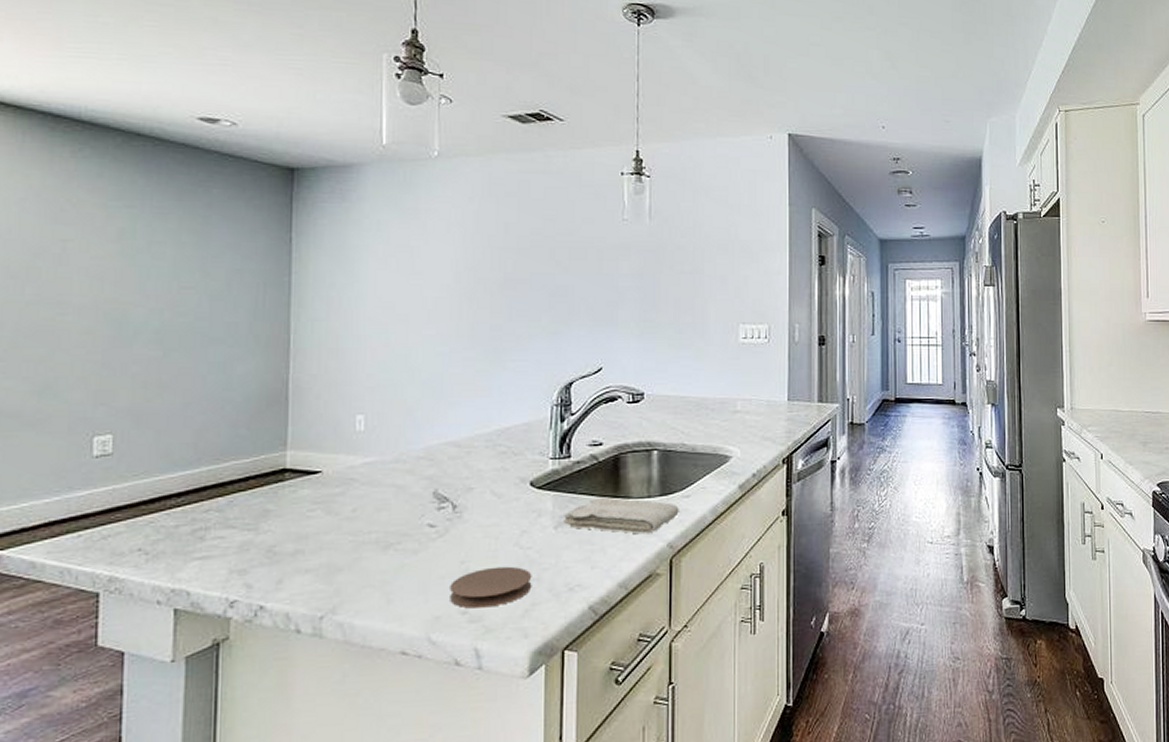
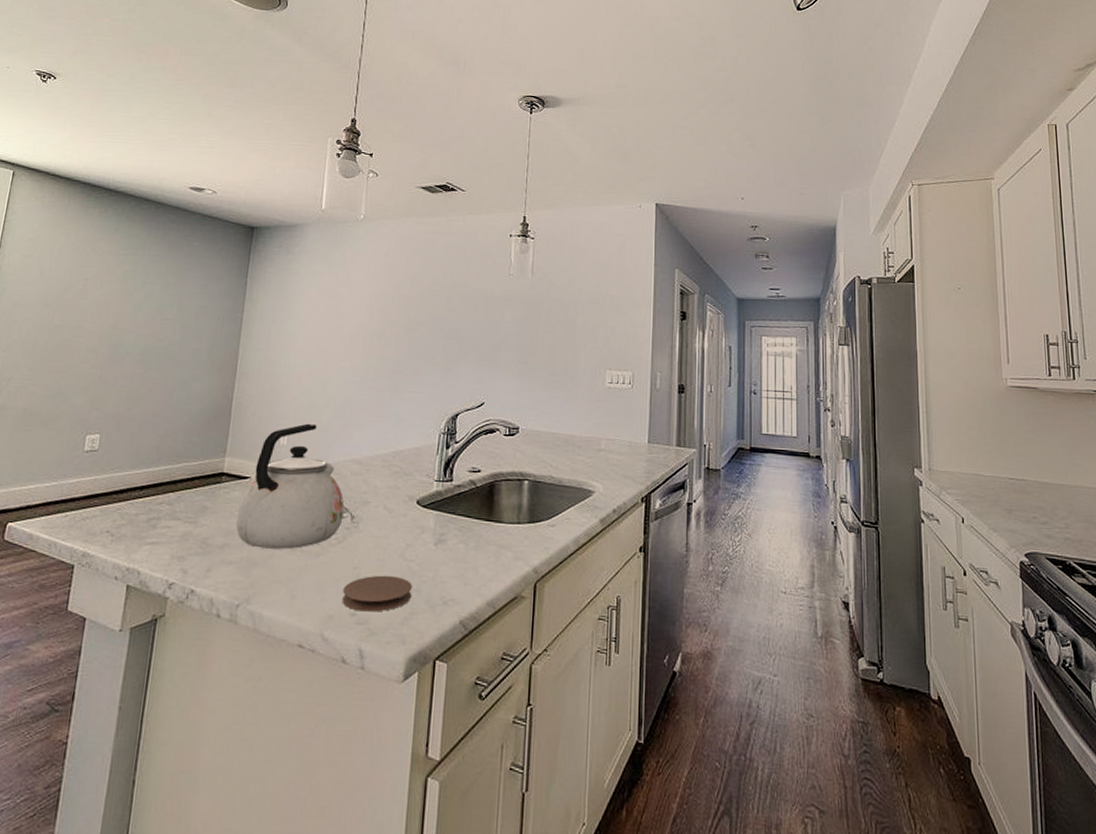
kettle: none [309,404,443,551] -> present [236,423,344,550]
washcloth: present [562,497,679,535] -> none [442,519,545,558]

